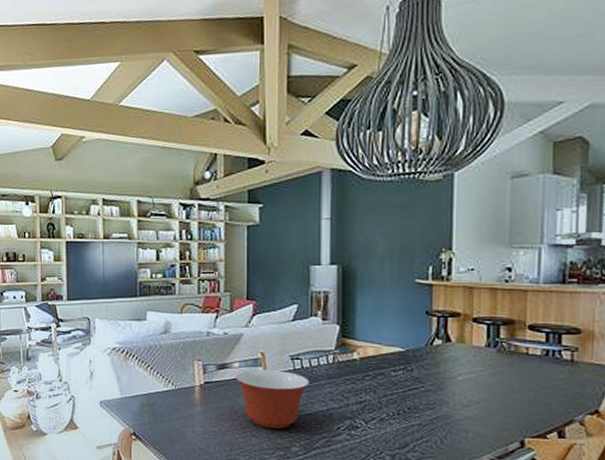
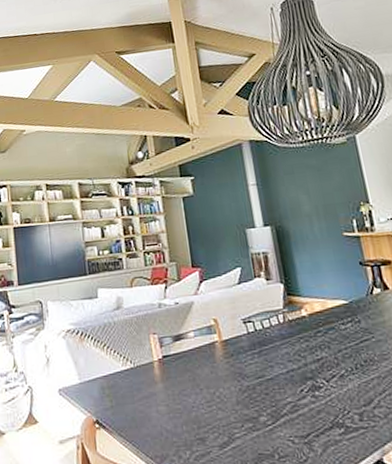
mixing bowl: present [235,369,310,429] -> none [191,335,266,399]

